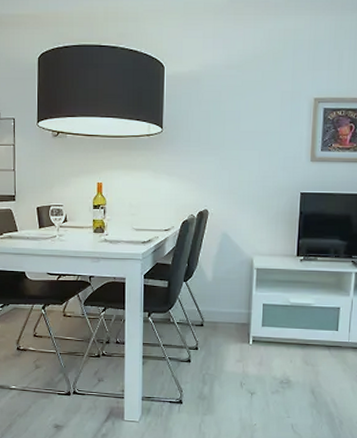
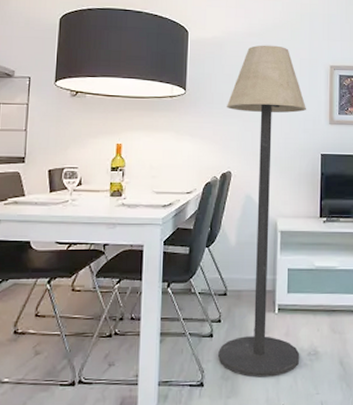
floor lamp: none [196,77,286,400] -> present [218,45,306,378]

